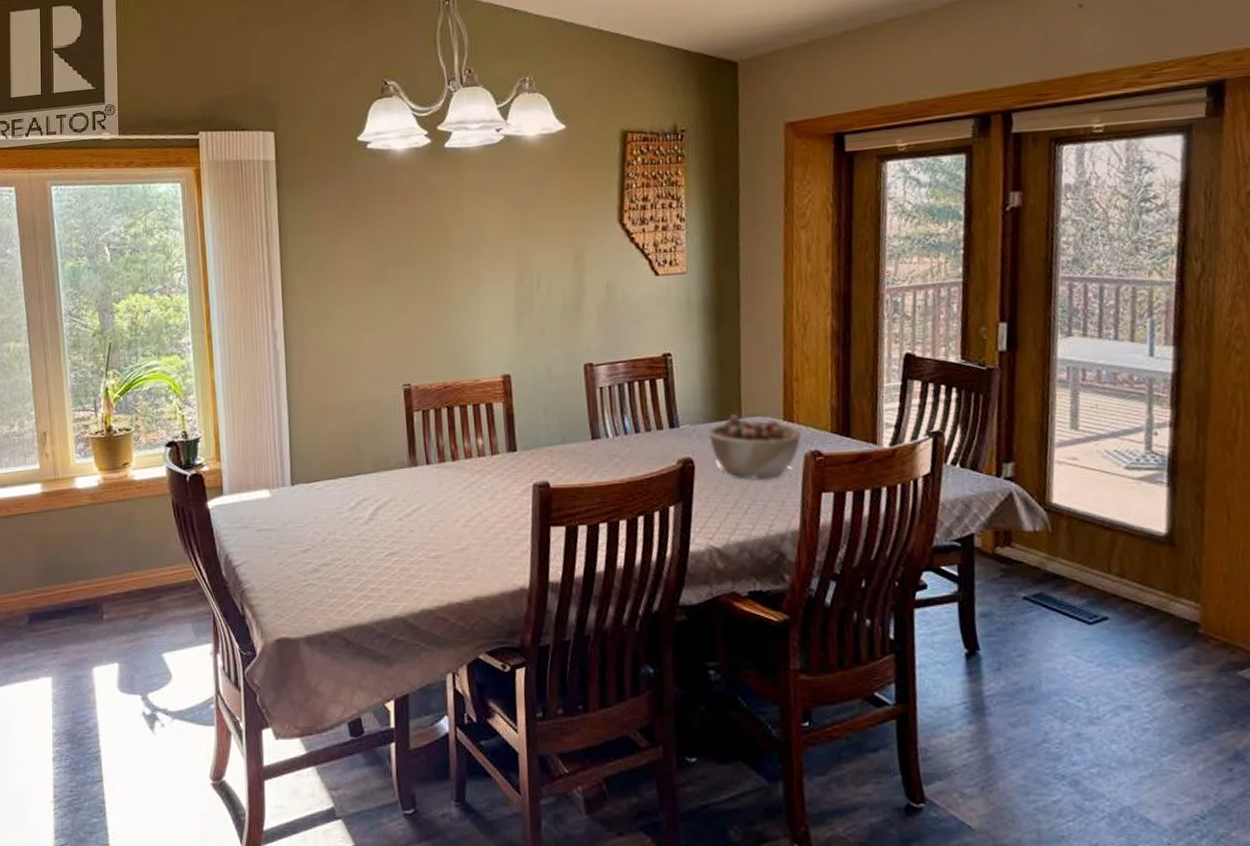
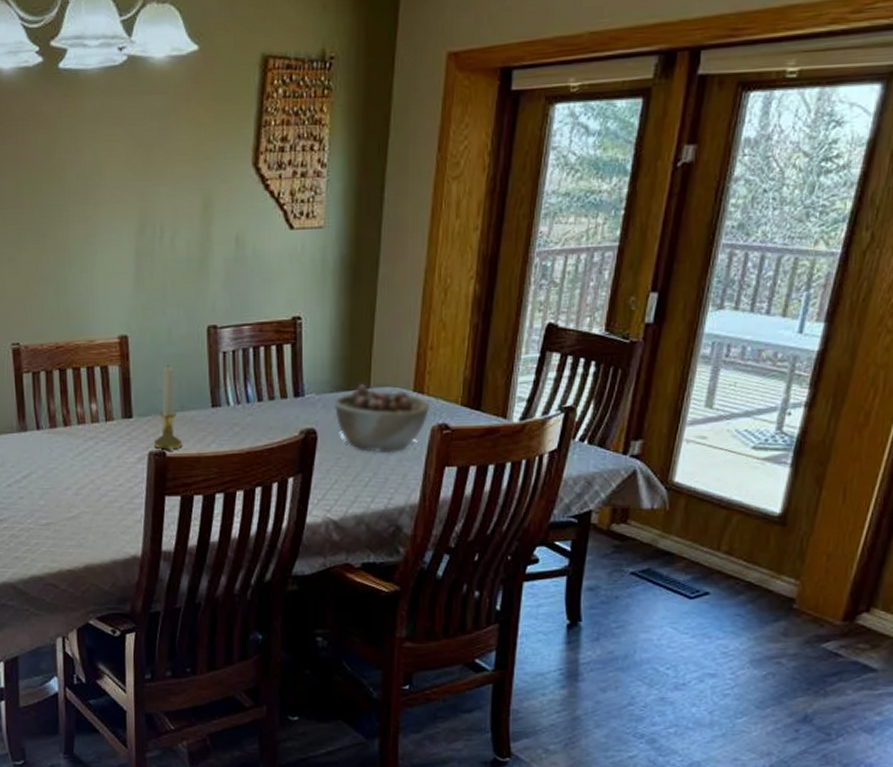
candle holder: none [537,401,566,482] -> present [153,365,183,450]

